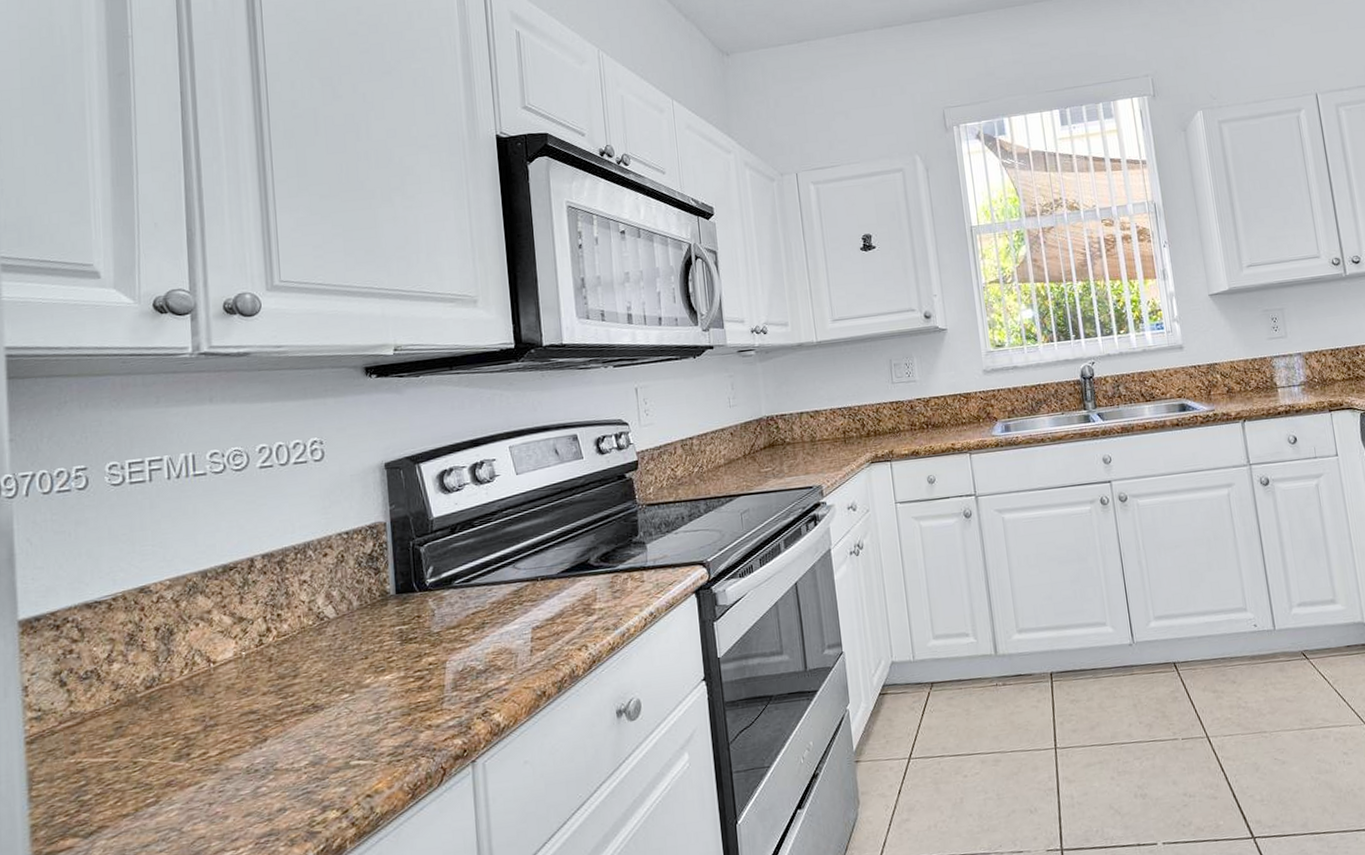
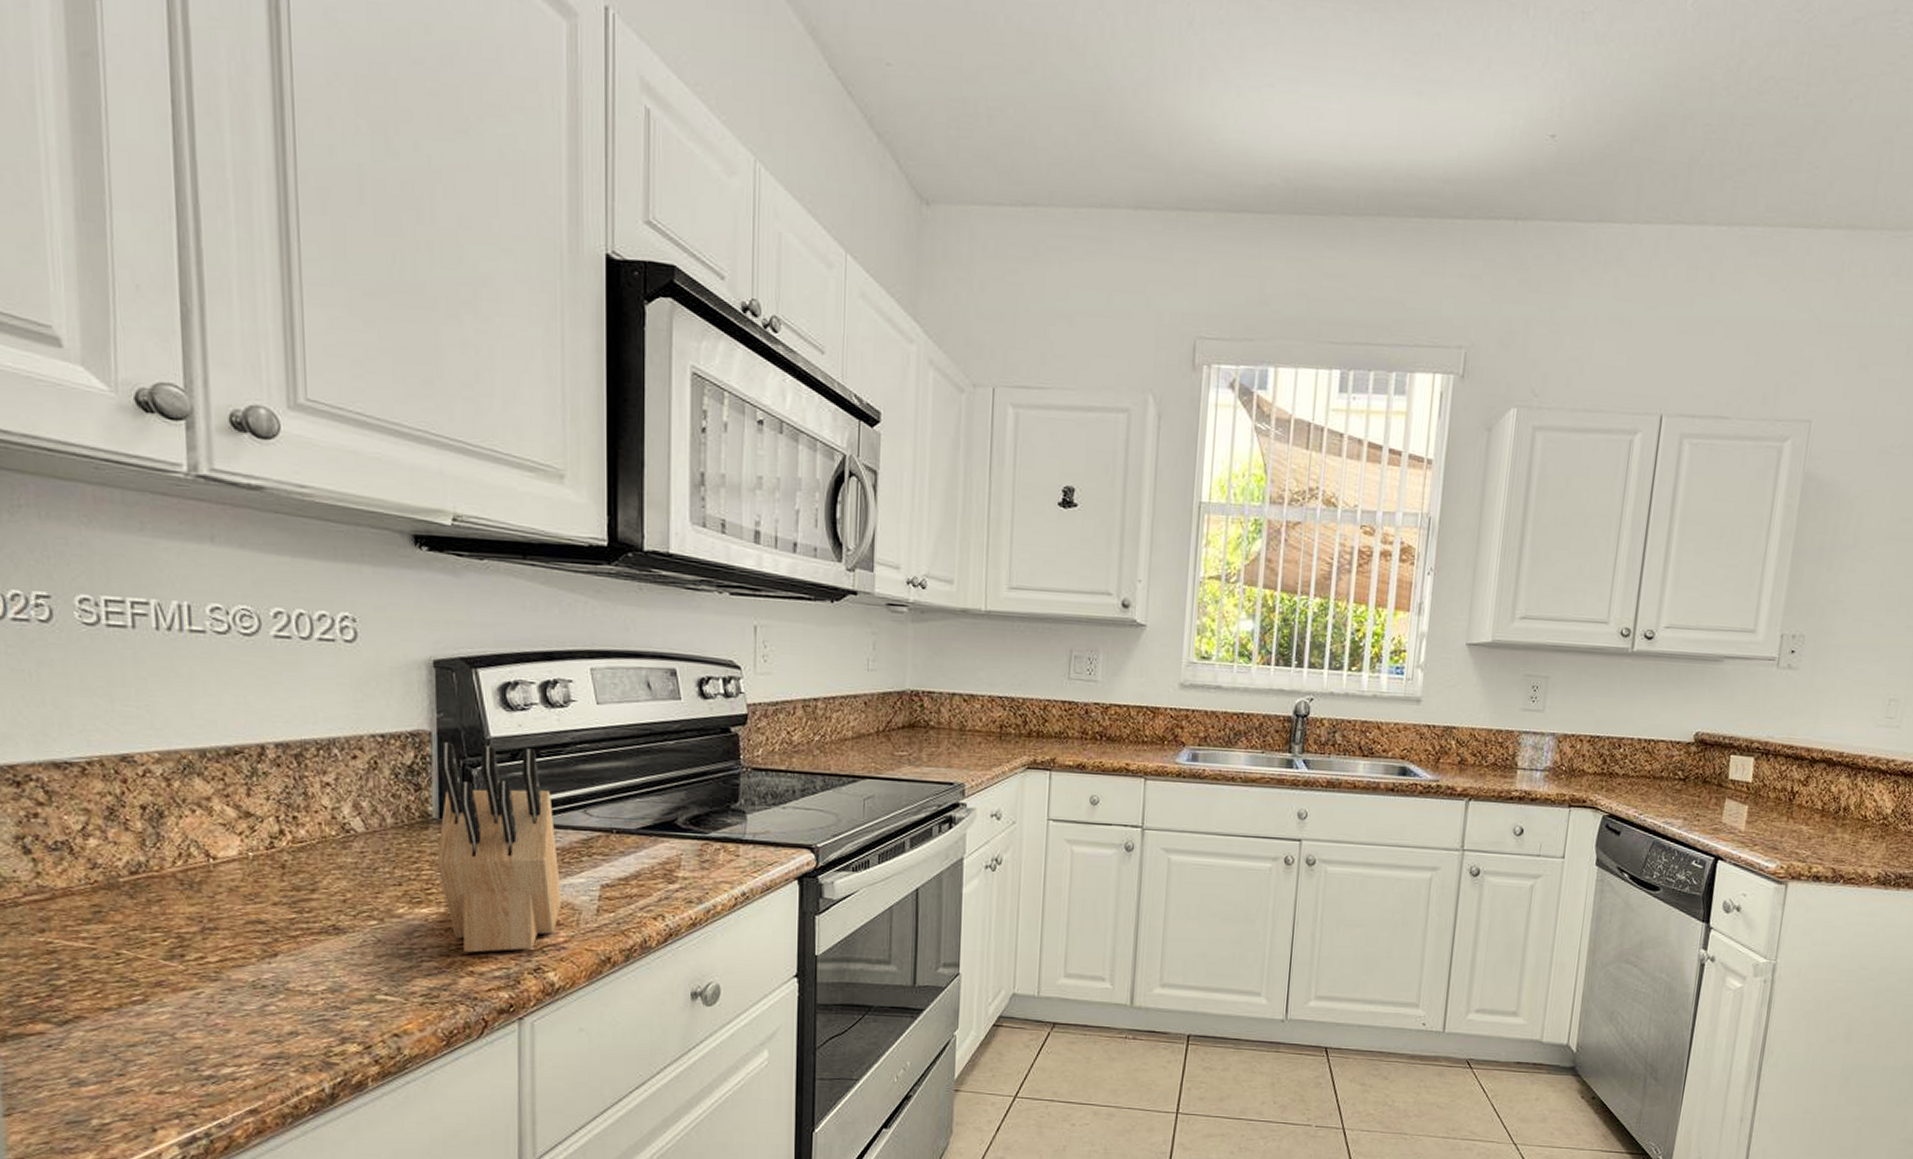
knife block: none [392,521,501,709] -> present [436,742,562,953]

